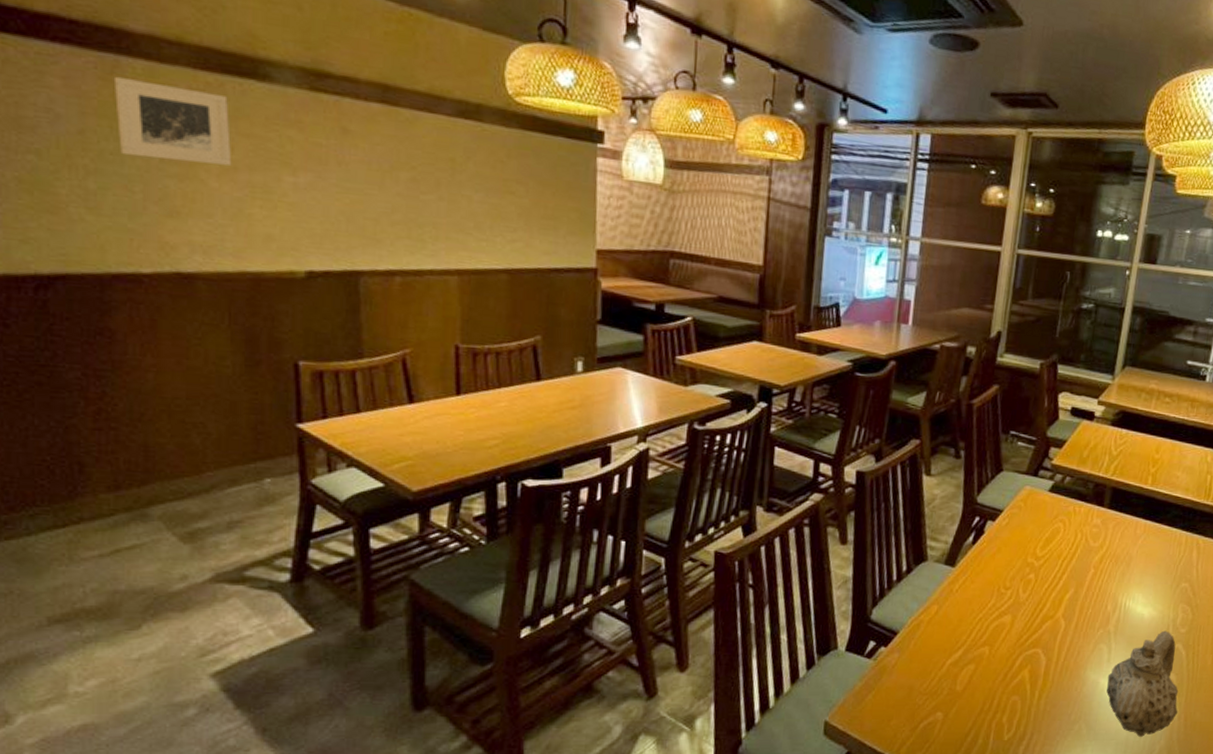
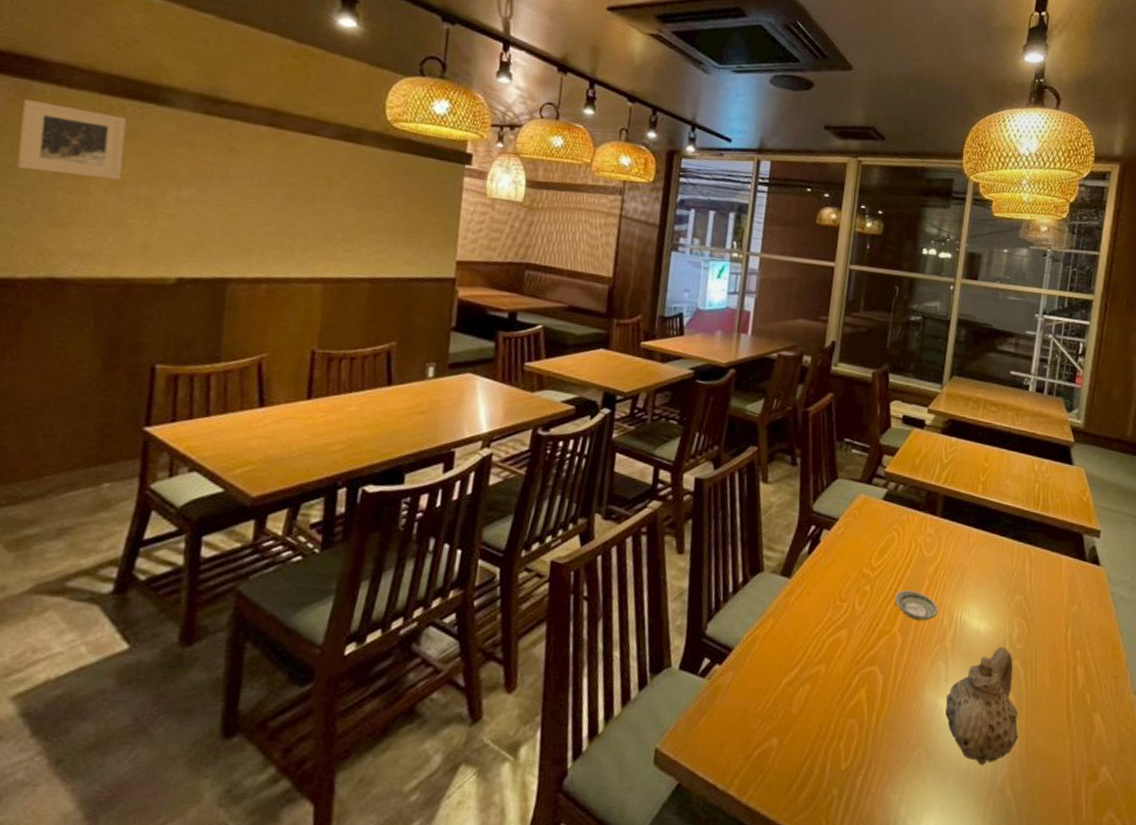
saucer: none [1059,578,1103,607] -> present [894,590,938,621]

